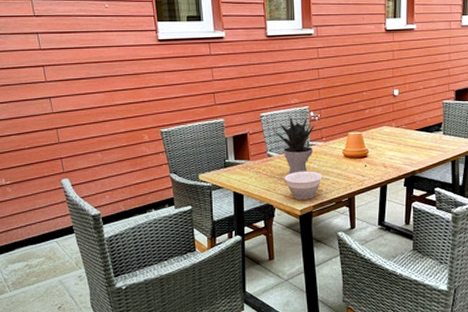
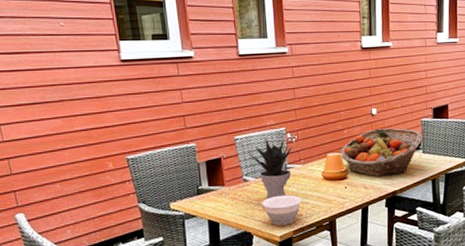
fruit basket: none [362,109,443,156] -> present [341,128,422,177]

